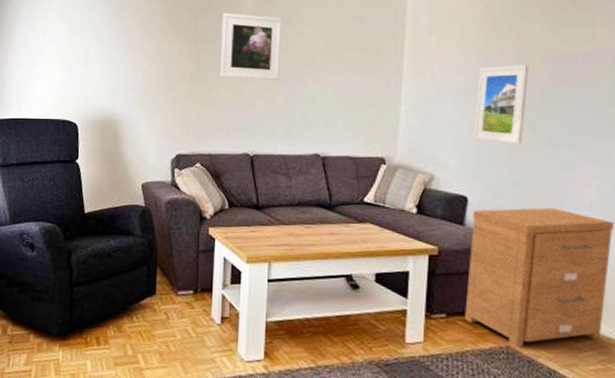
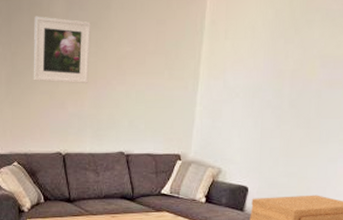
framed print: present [473,65,530,145] -> none [257,68,309,141]

